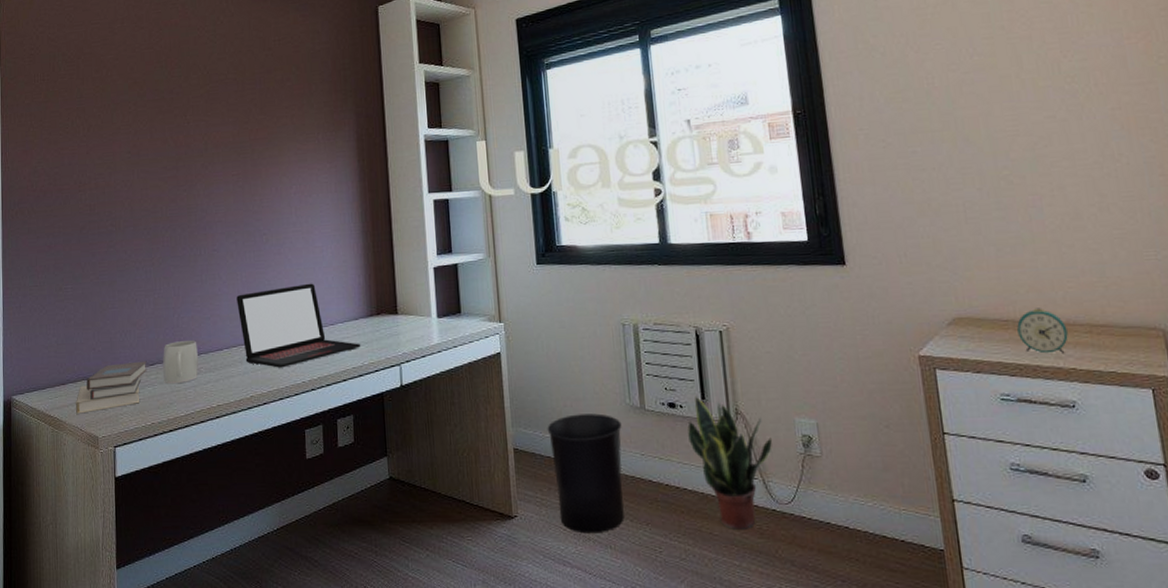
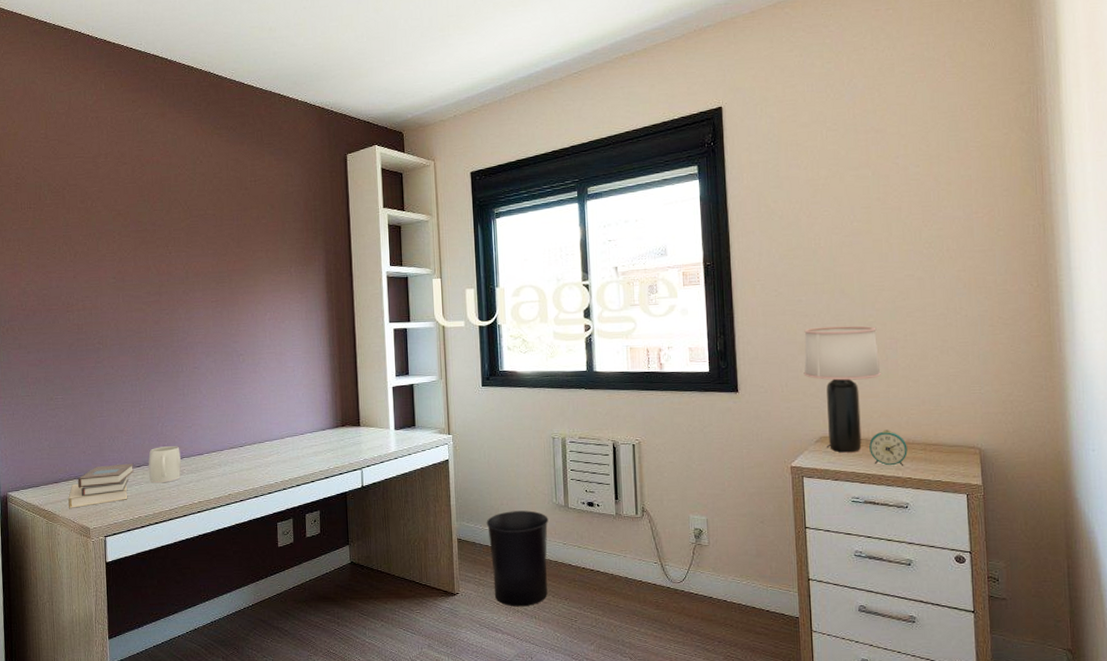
laptop: present [236,283,361,368] -> none [216,398,328,471]
potted plant: present [687,396,773,529] -> none [602,497,671,603]
table lamp: none [922,179,1025,338] -> present [804,325,881,453]

